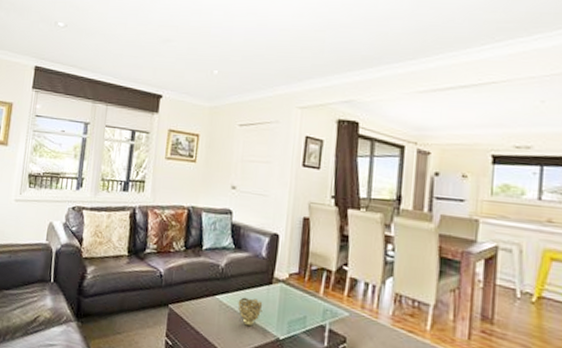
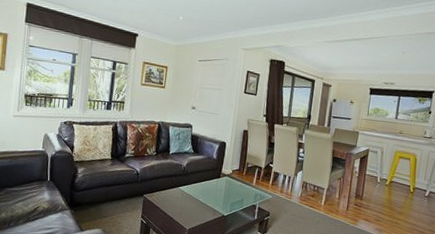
decorative bowl: present [238,297,263,327] -> none [195,187,213,208]

